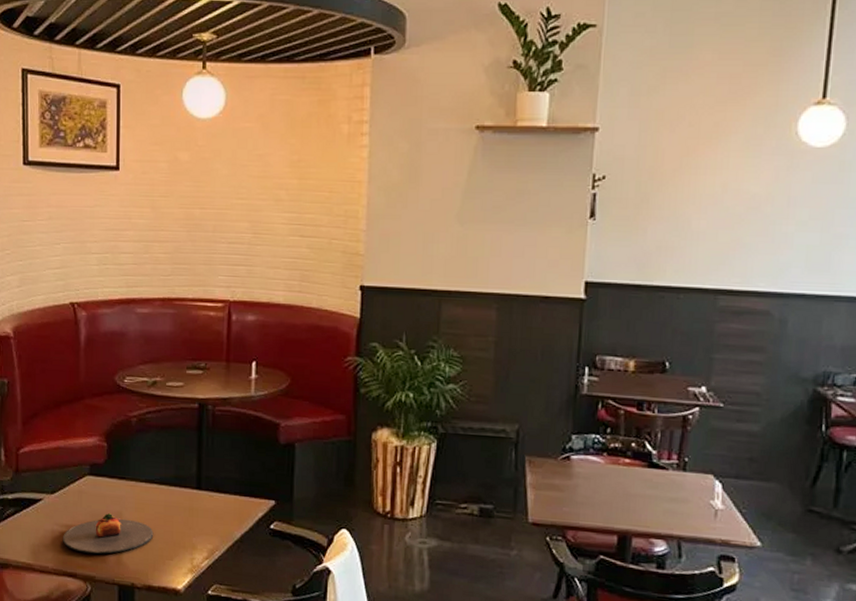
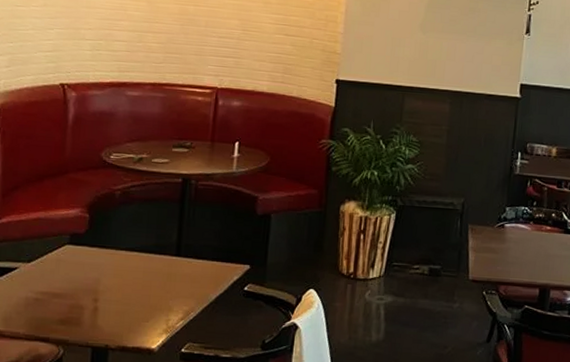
plate: present [62,513,154,554] -> none [36,280,131,319]

